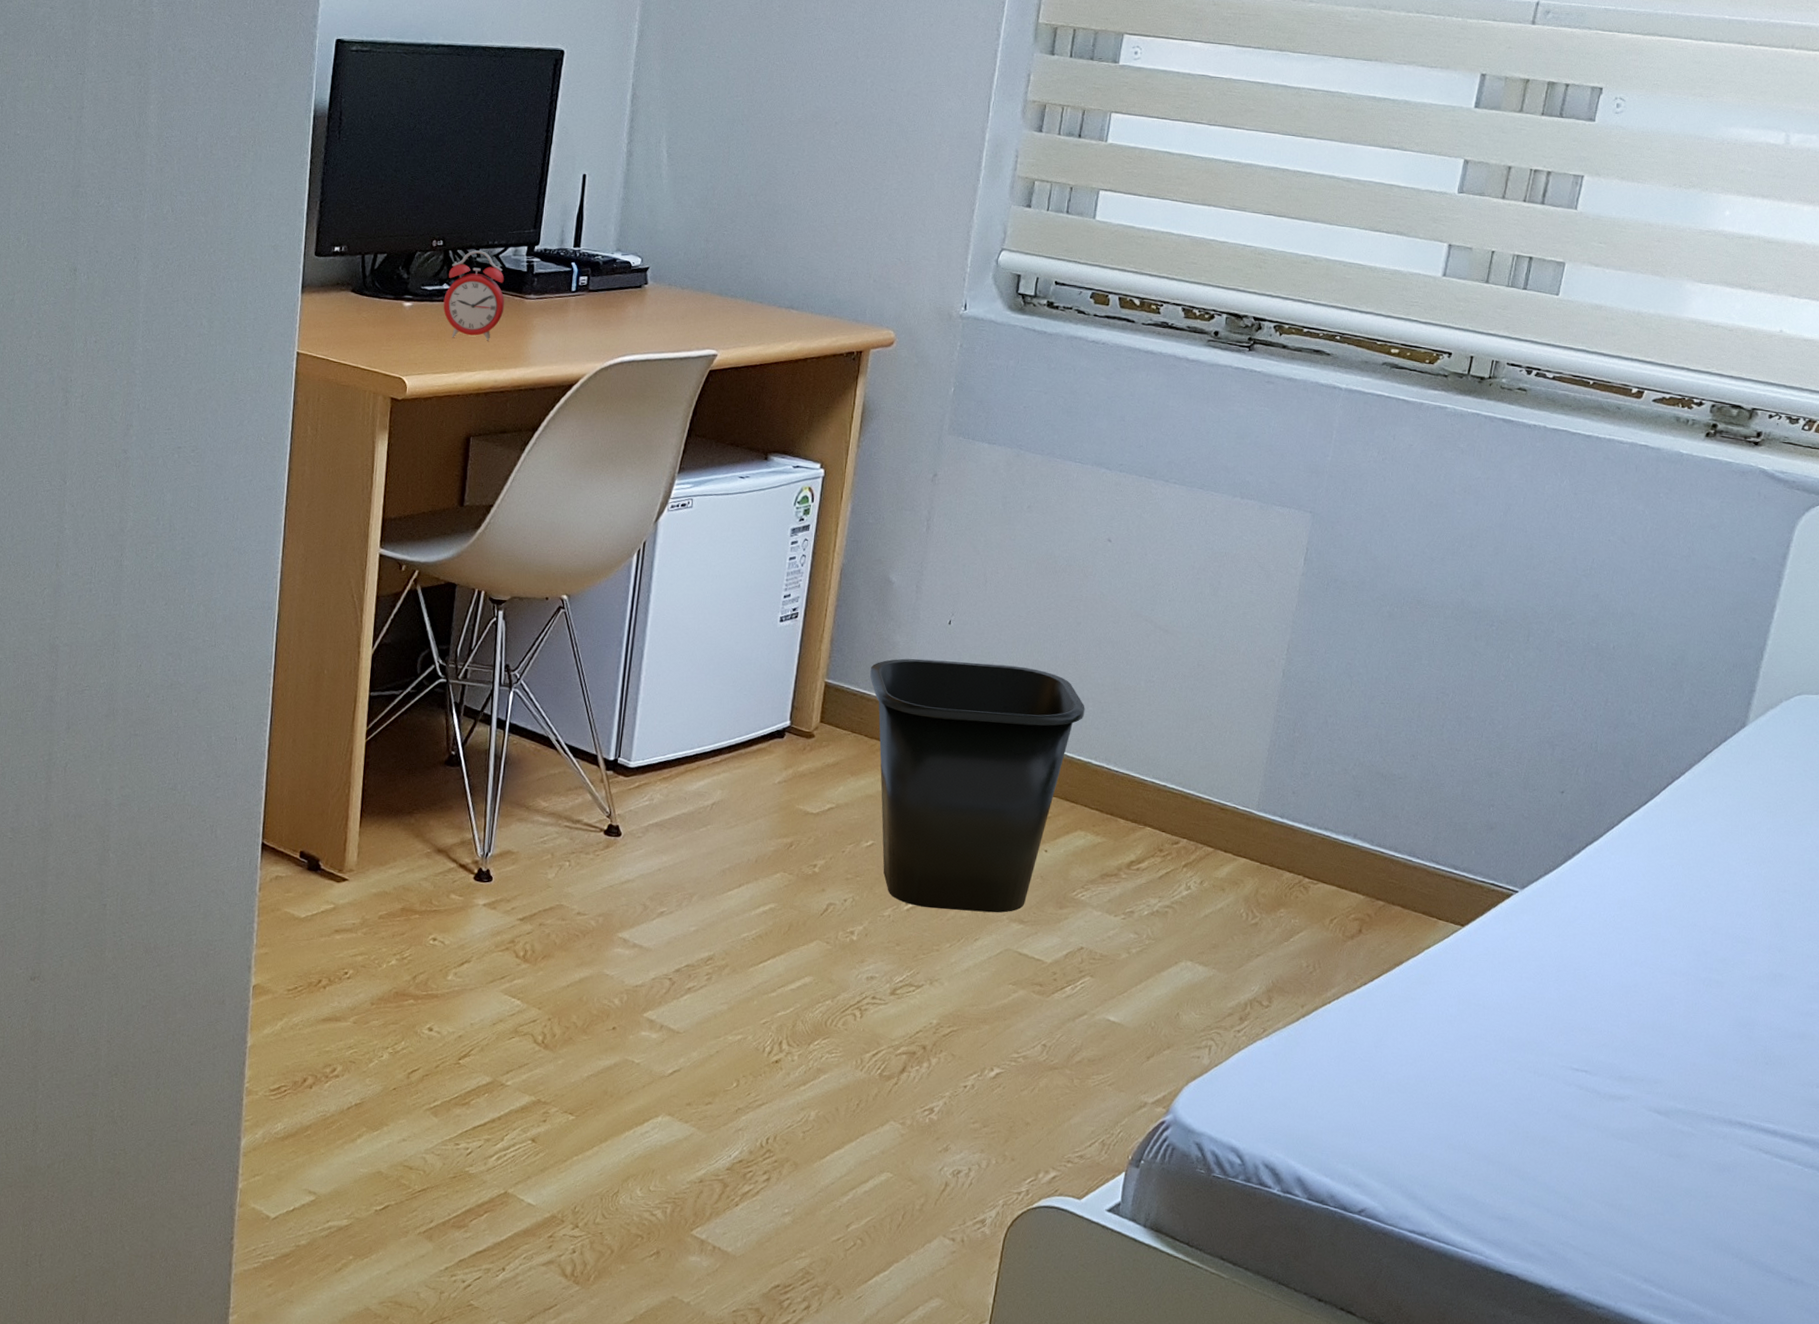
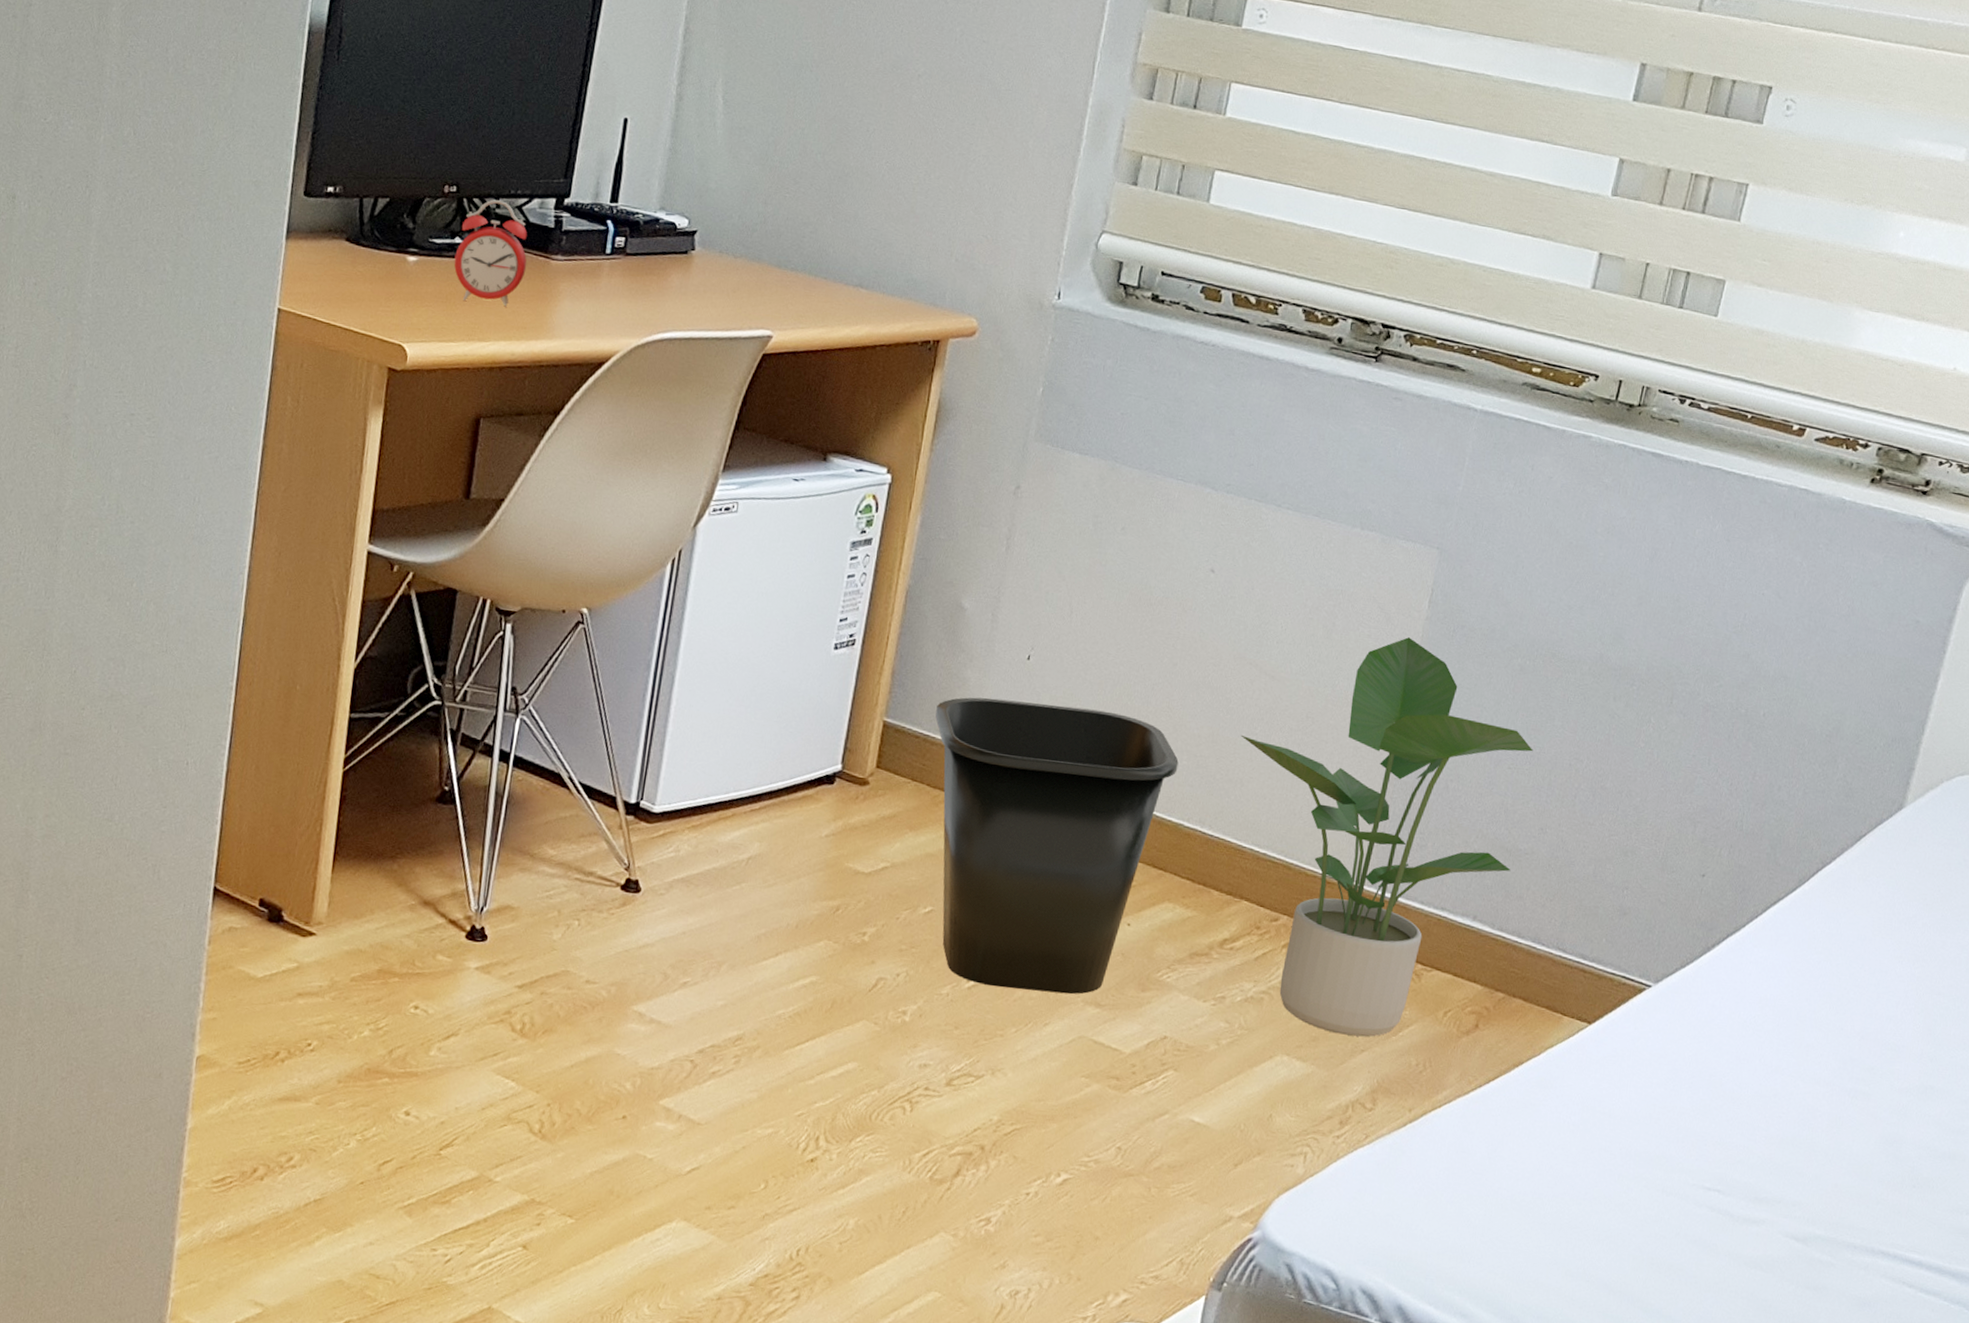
potted plant: none [1139,591,1403,943] -> present [1240,637,1533,1037]

